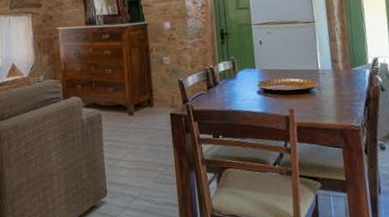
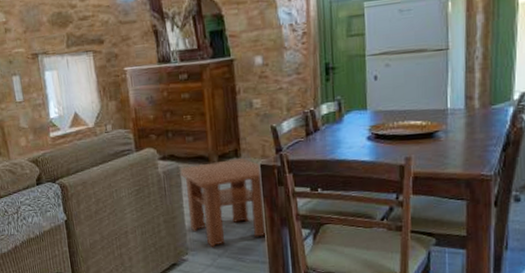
coffee table: none [99,108,176,190] -> present [178,158,266,247]

